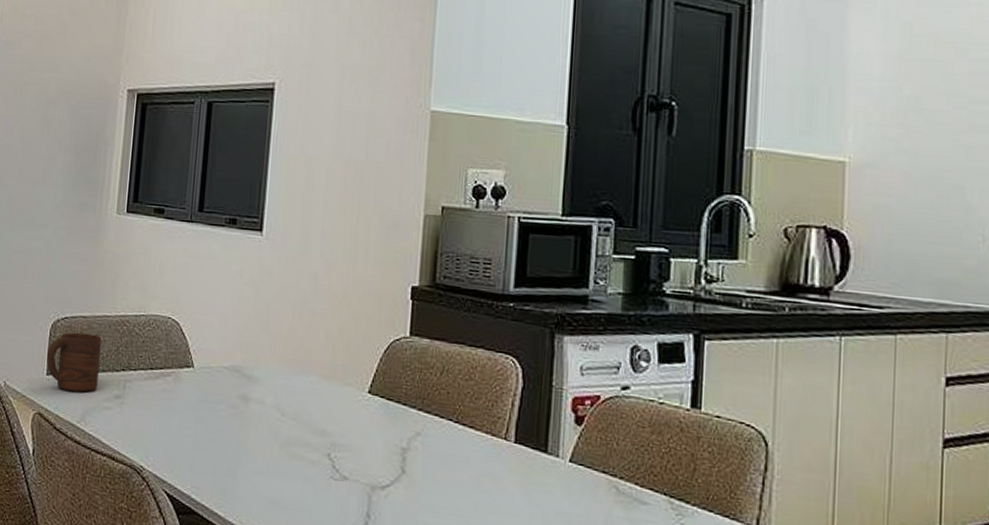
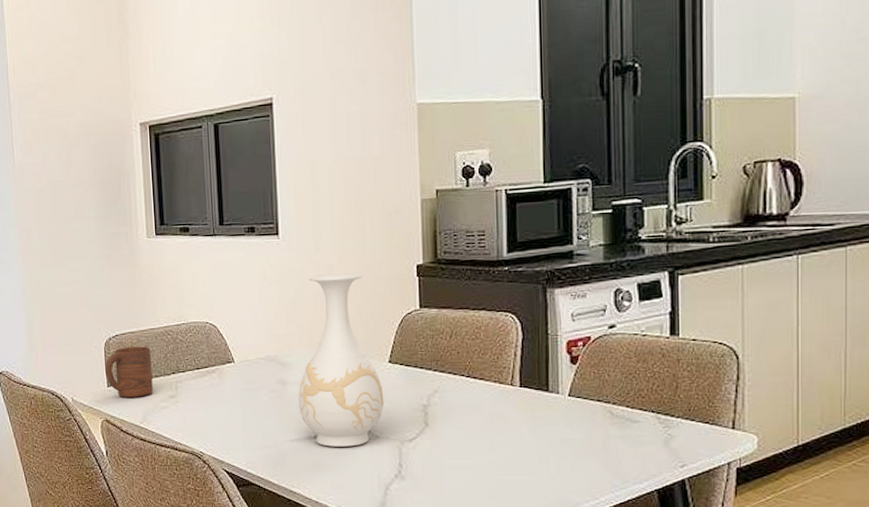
vase: none [259,282,359,486] -> present [298,273,384,447]

